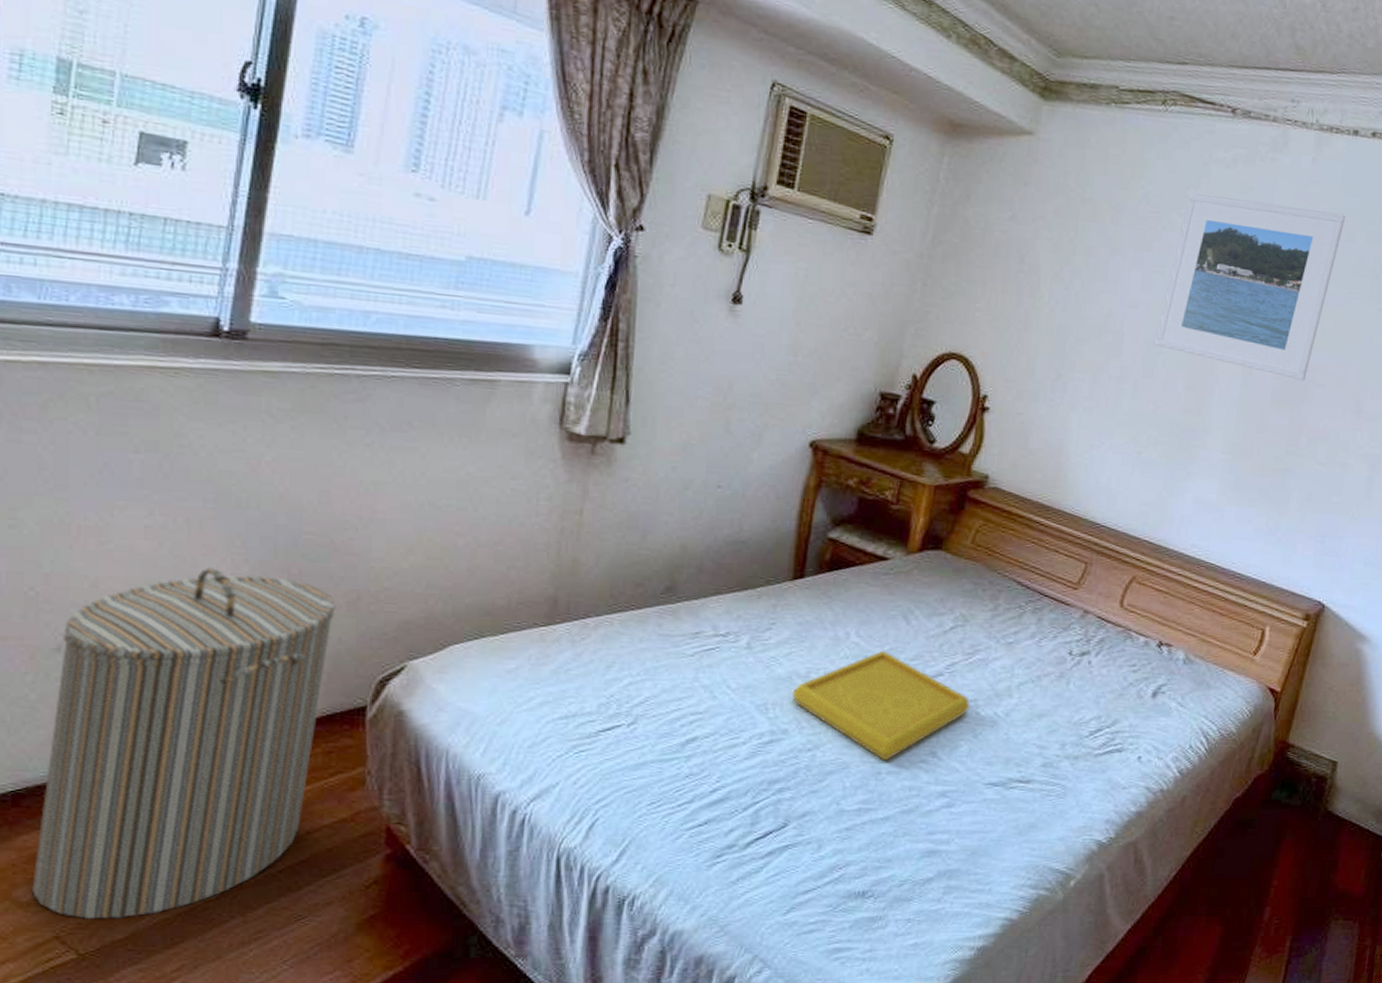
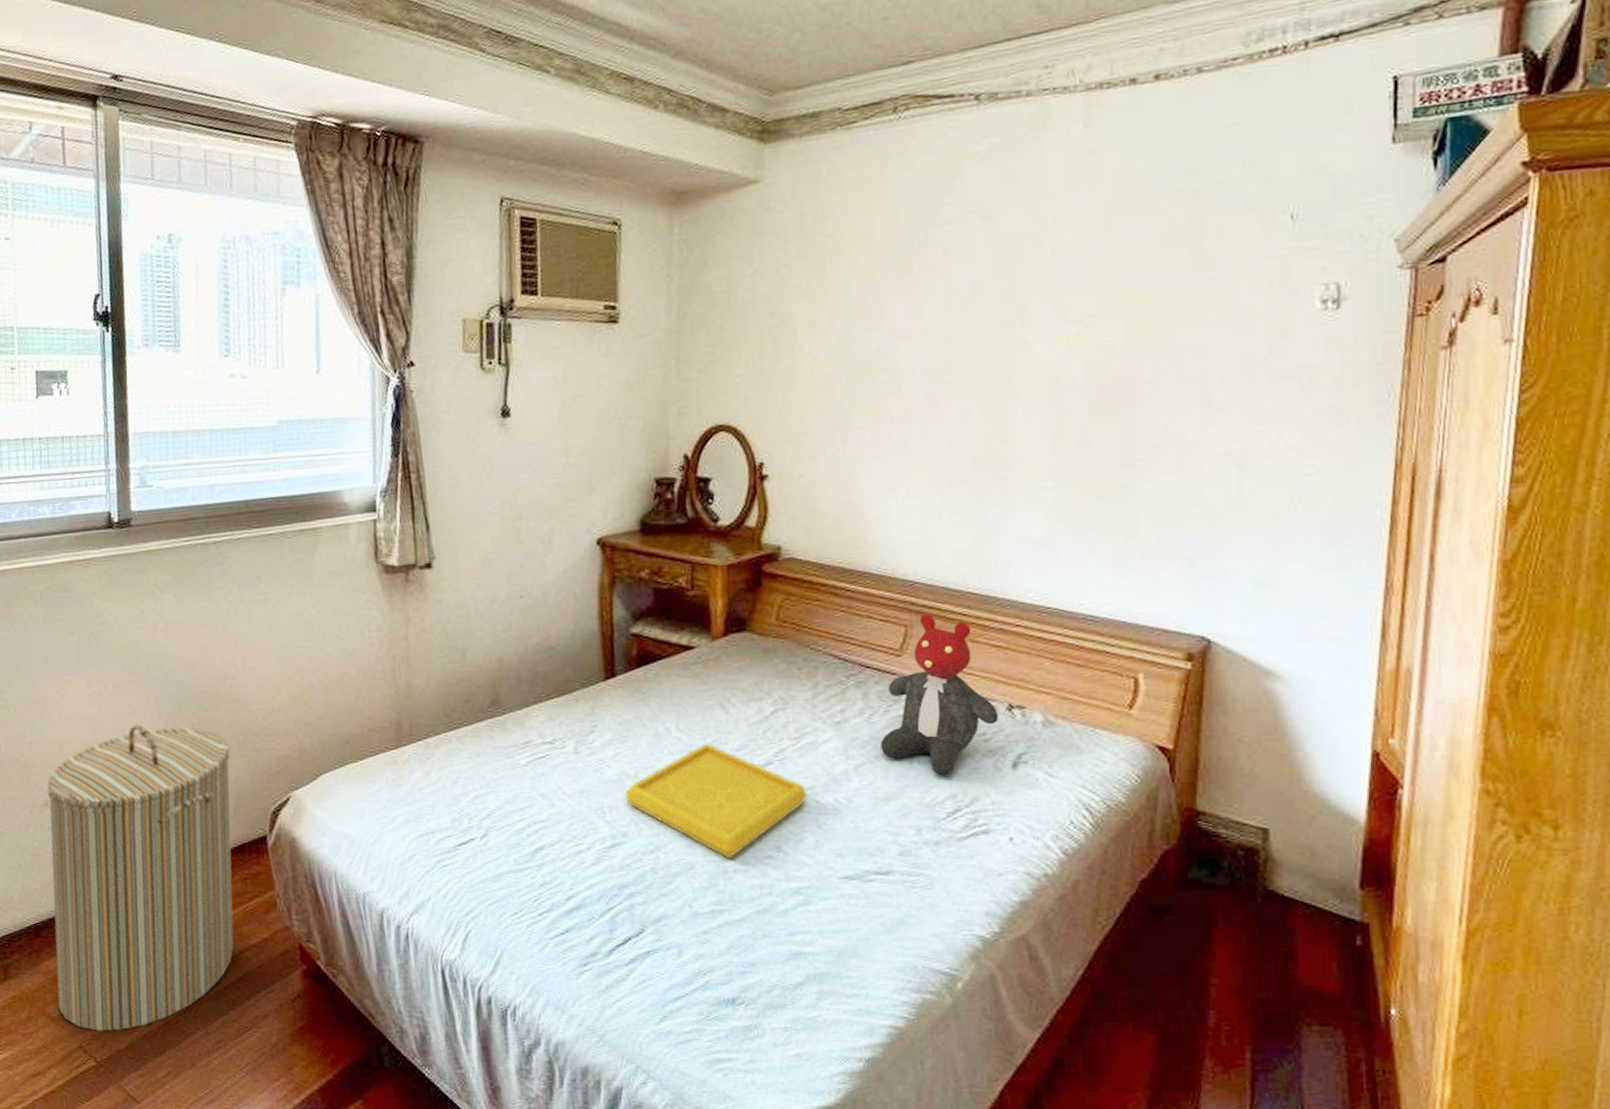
teddy bear: none [1044,554,1150,699] -> present [880,613,999,776]
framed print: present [1154,193,1346,381] -> none [935,178,1142,381]

